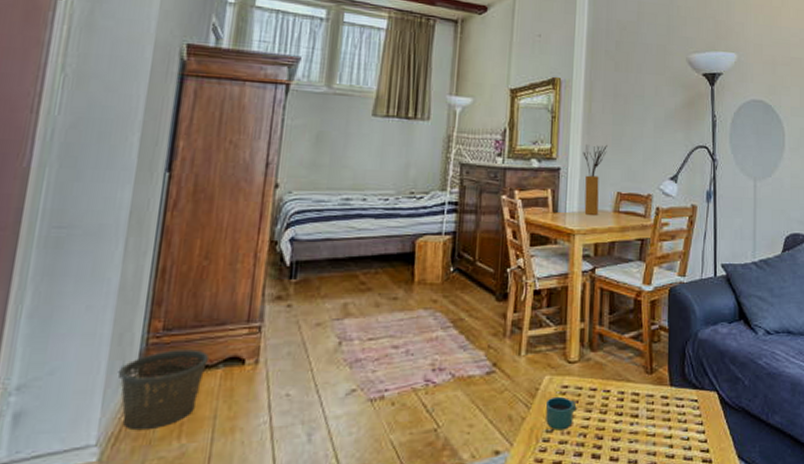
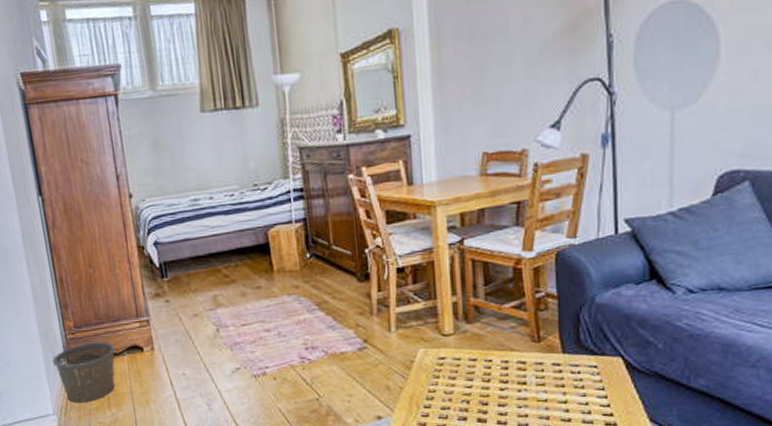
cup: present [546,396,576,431] -> none [424,367,455,398]
vase: present [583,144,607,215] -> none [436,98,466,183]

